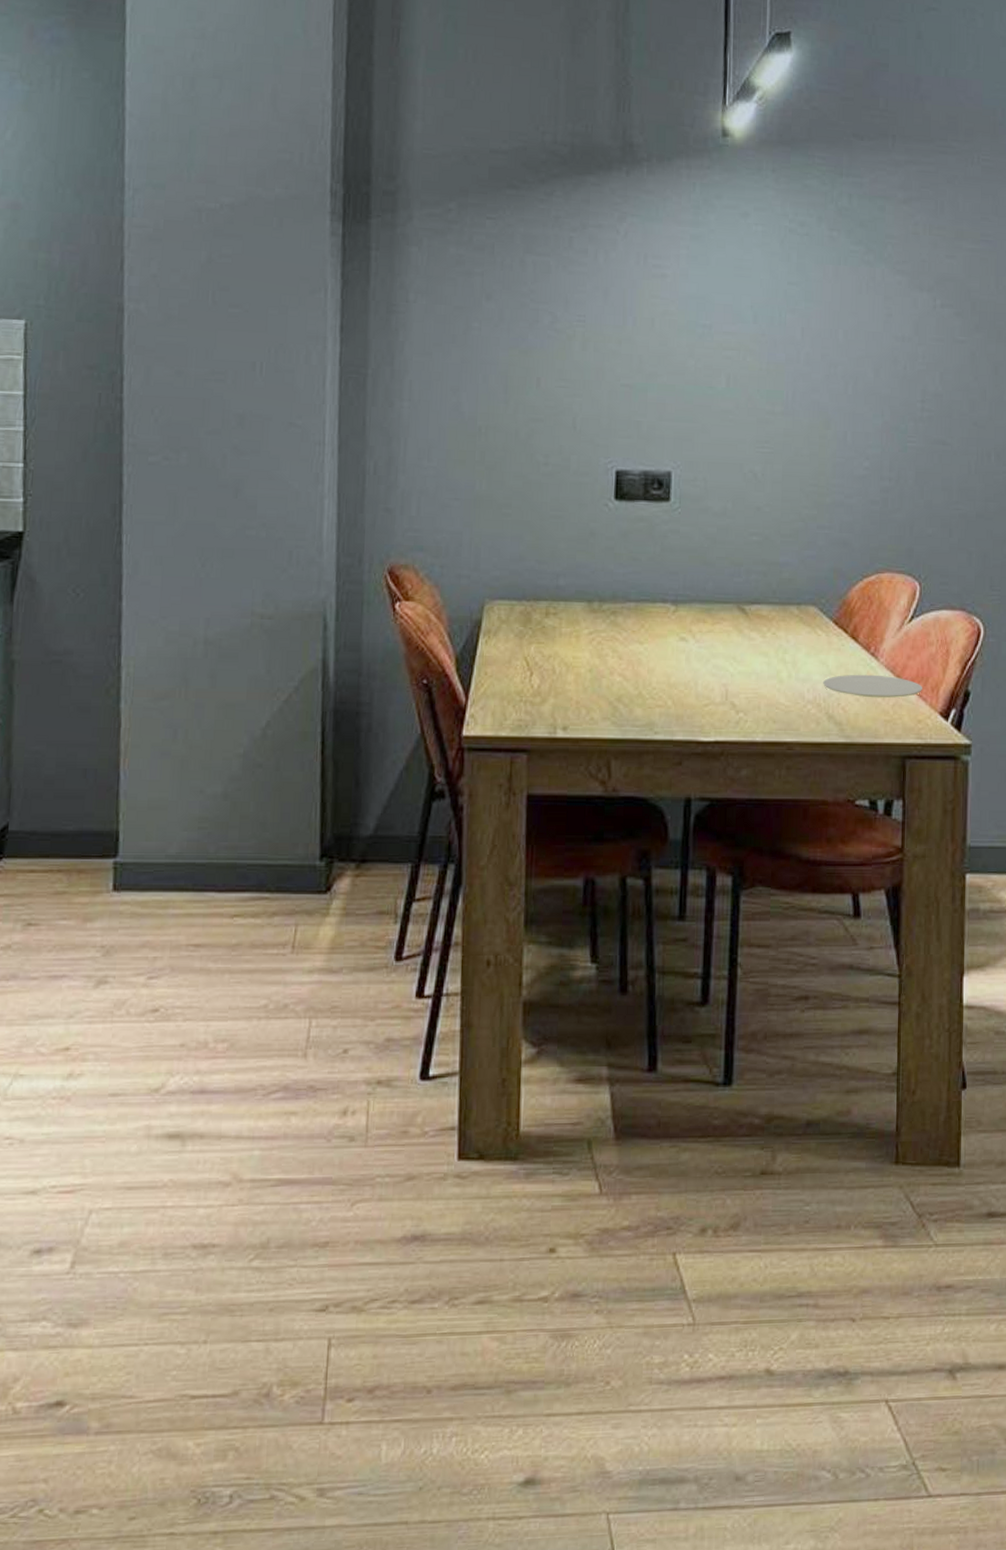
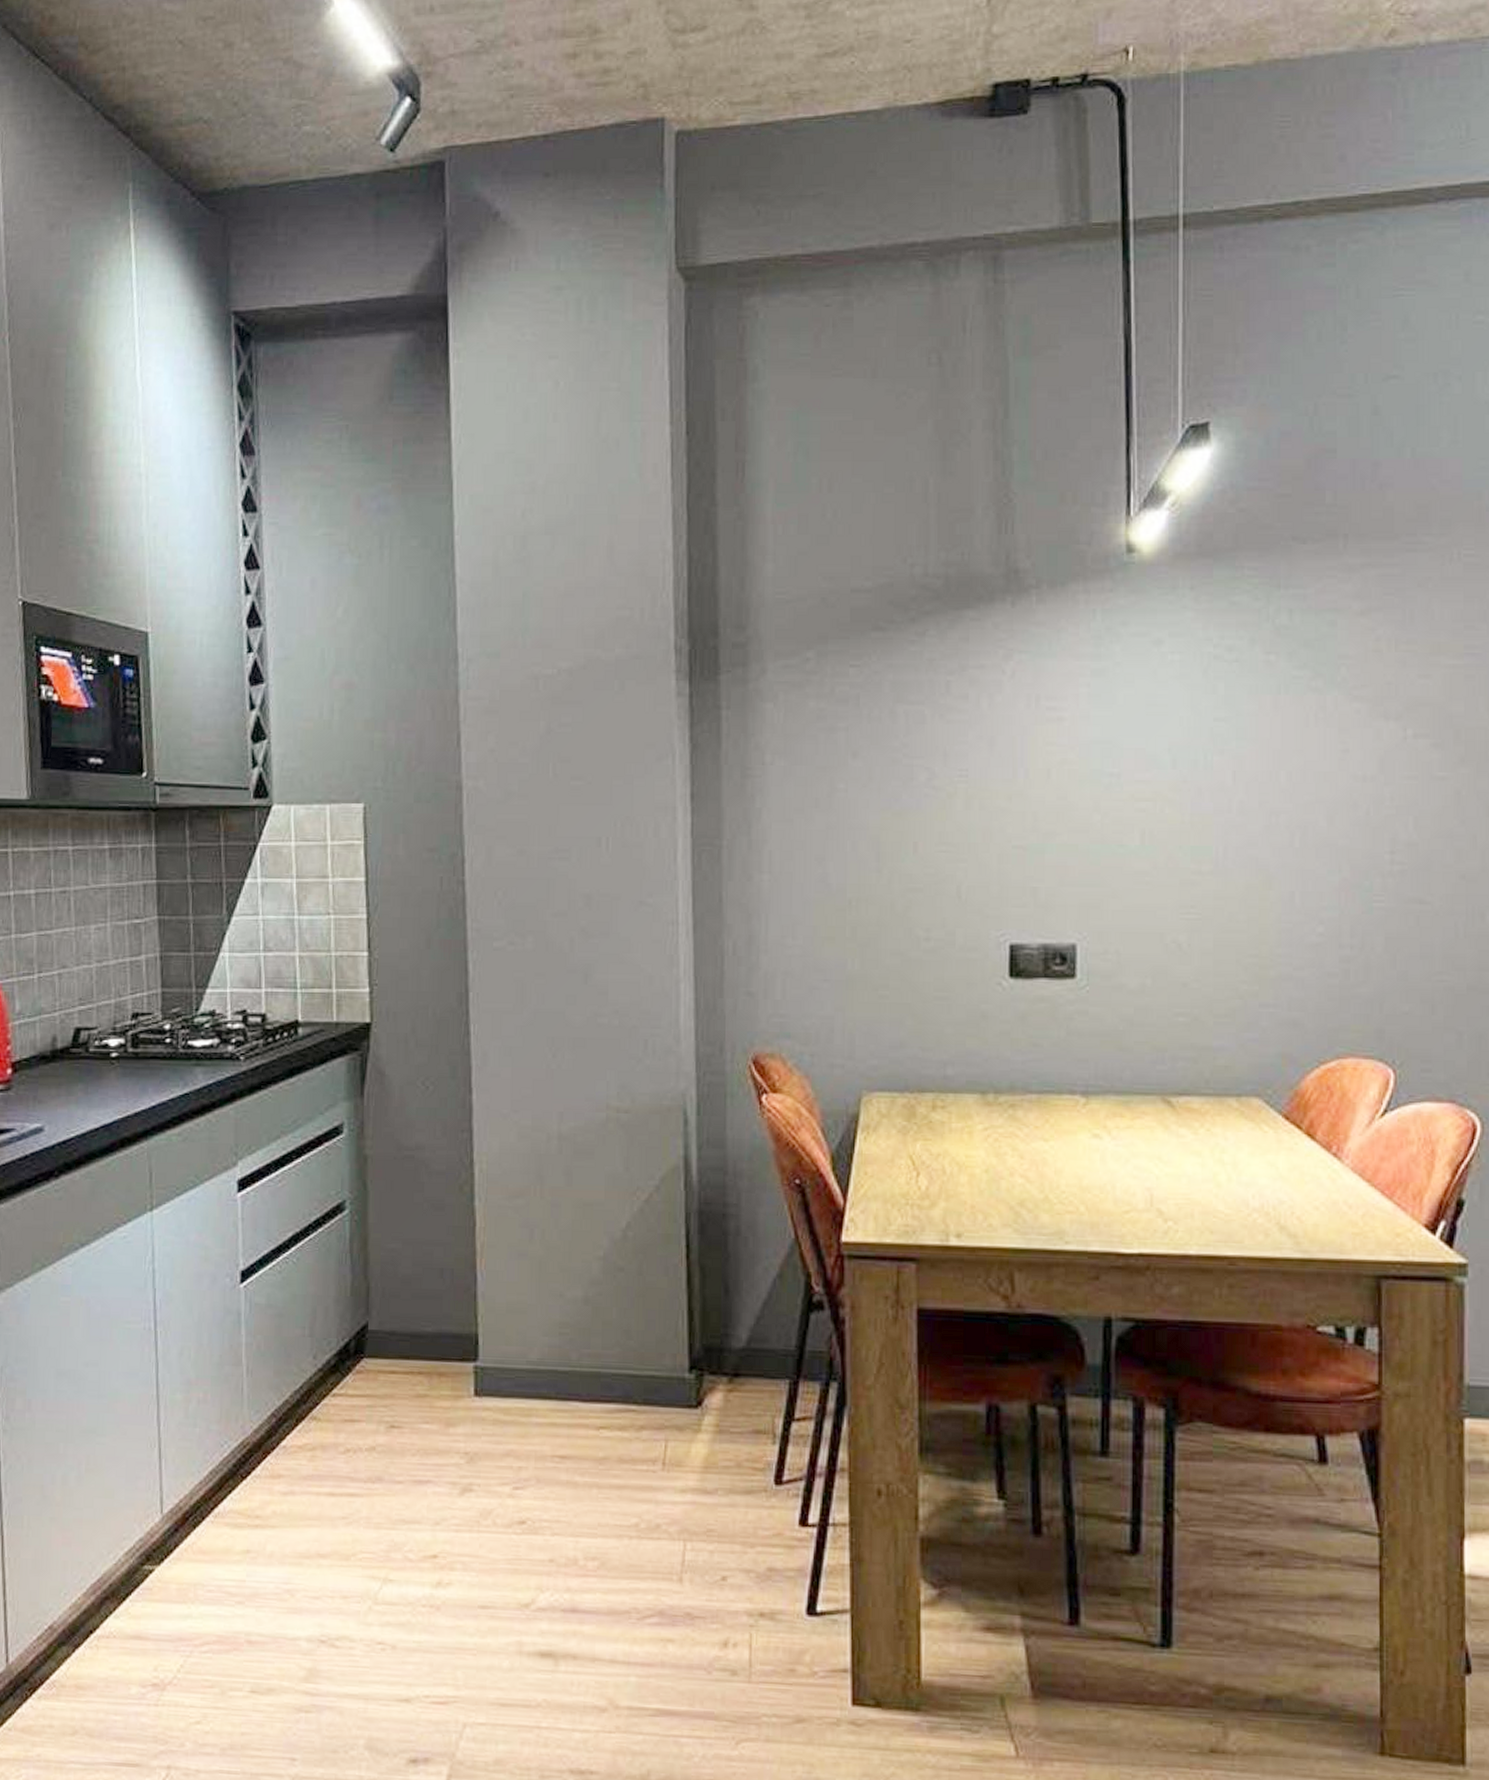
plate: present [823,674,923,698] -> none [1272,1178,1402,1207]

